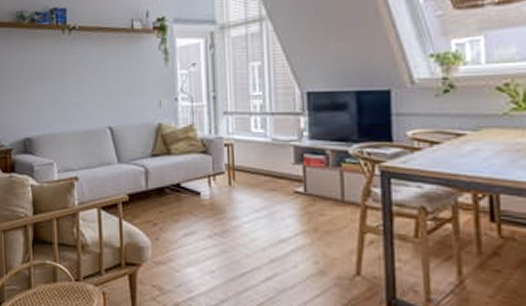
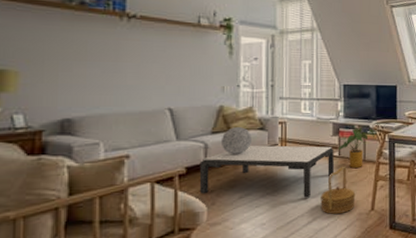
coffee table: none [141,172,300,245] -> present [199,145,335,198]
decorative sphere: none [161,150,195,182] -> present [220,127,253,154]
basket: none [282,207,332,273] -> present [320,166,356,214]
house plant: none [304,152,357,211] -> present [339,127,374,168]

